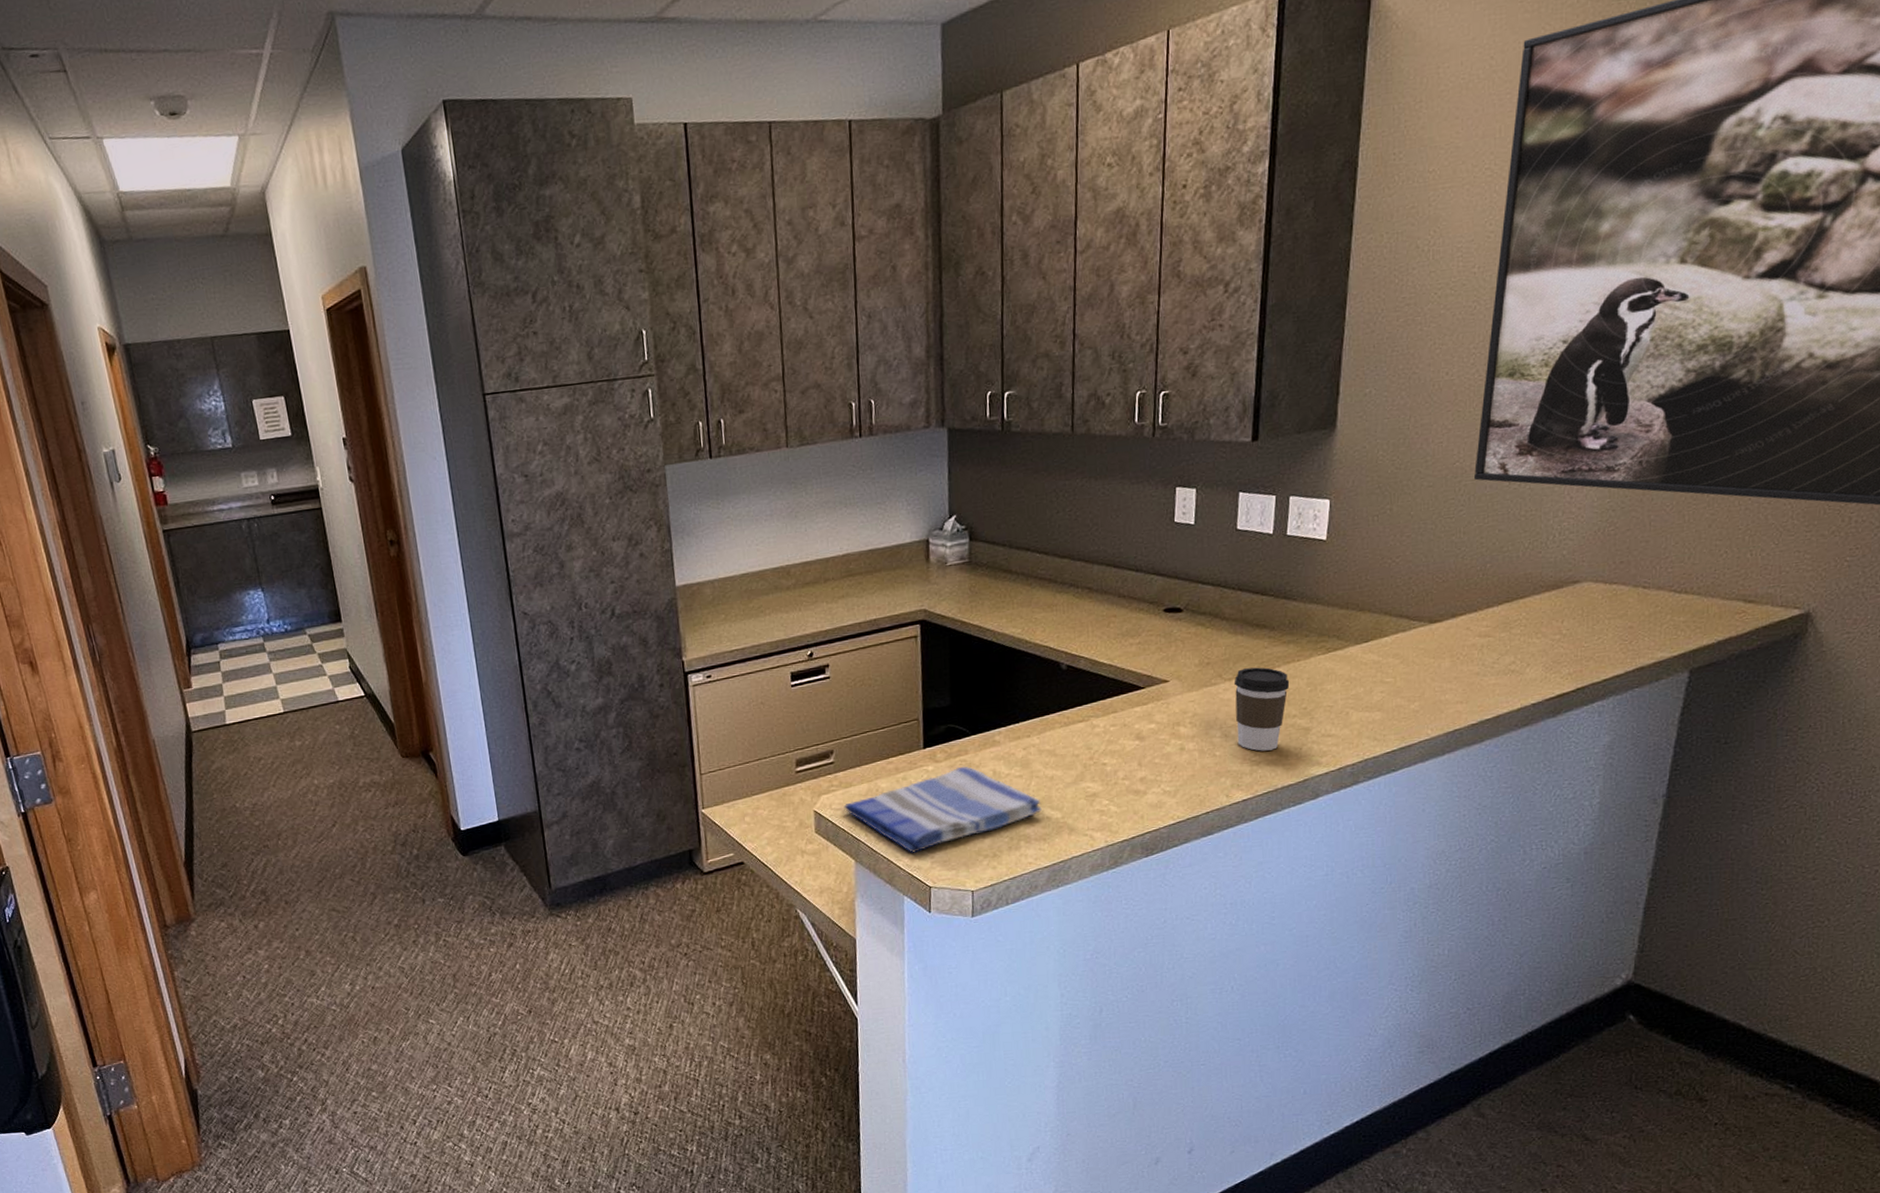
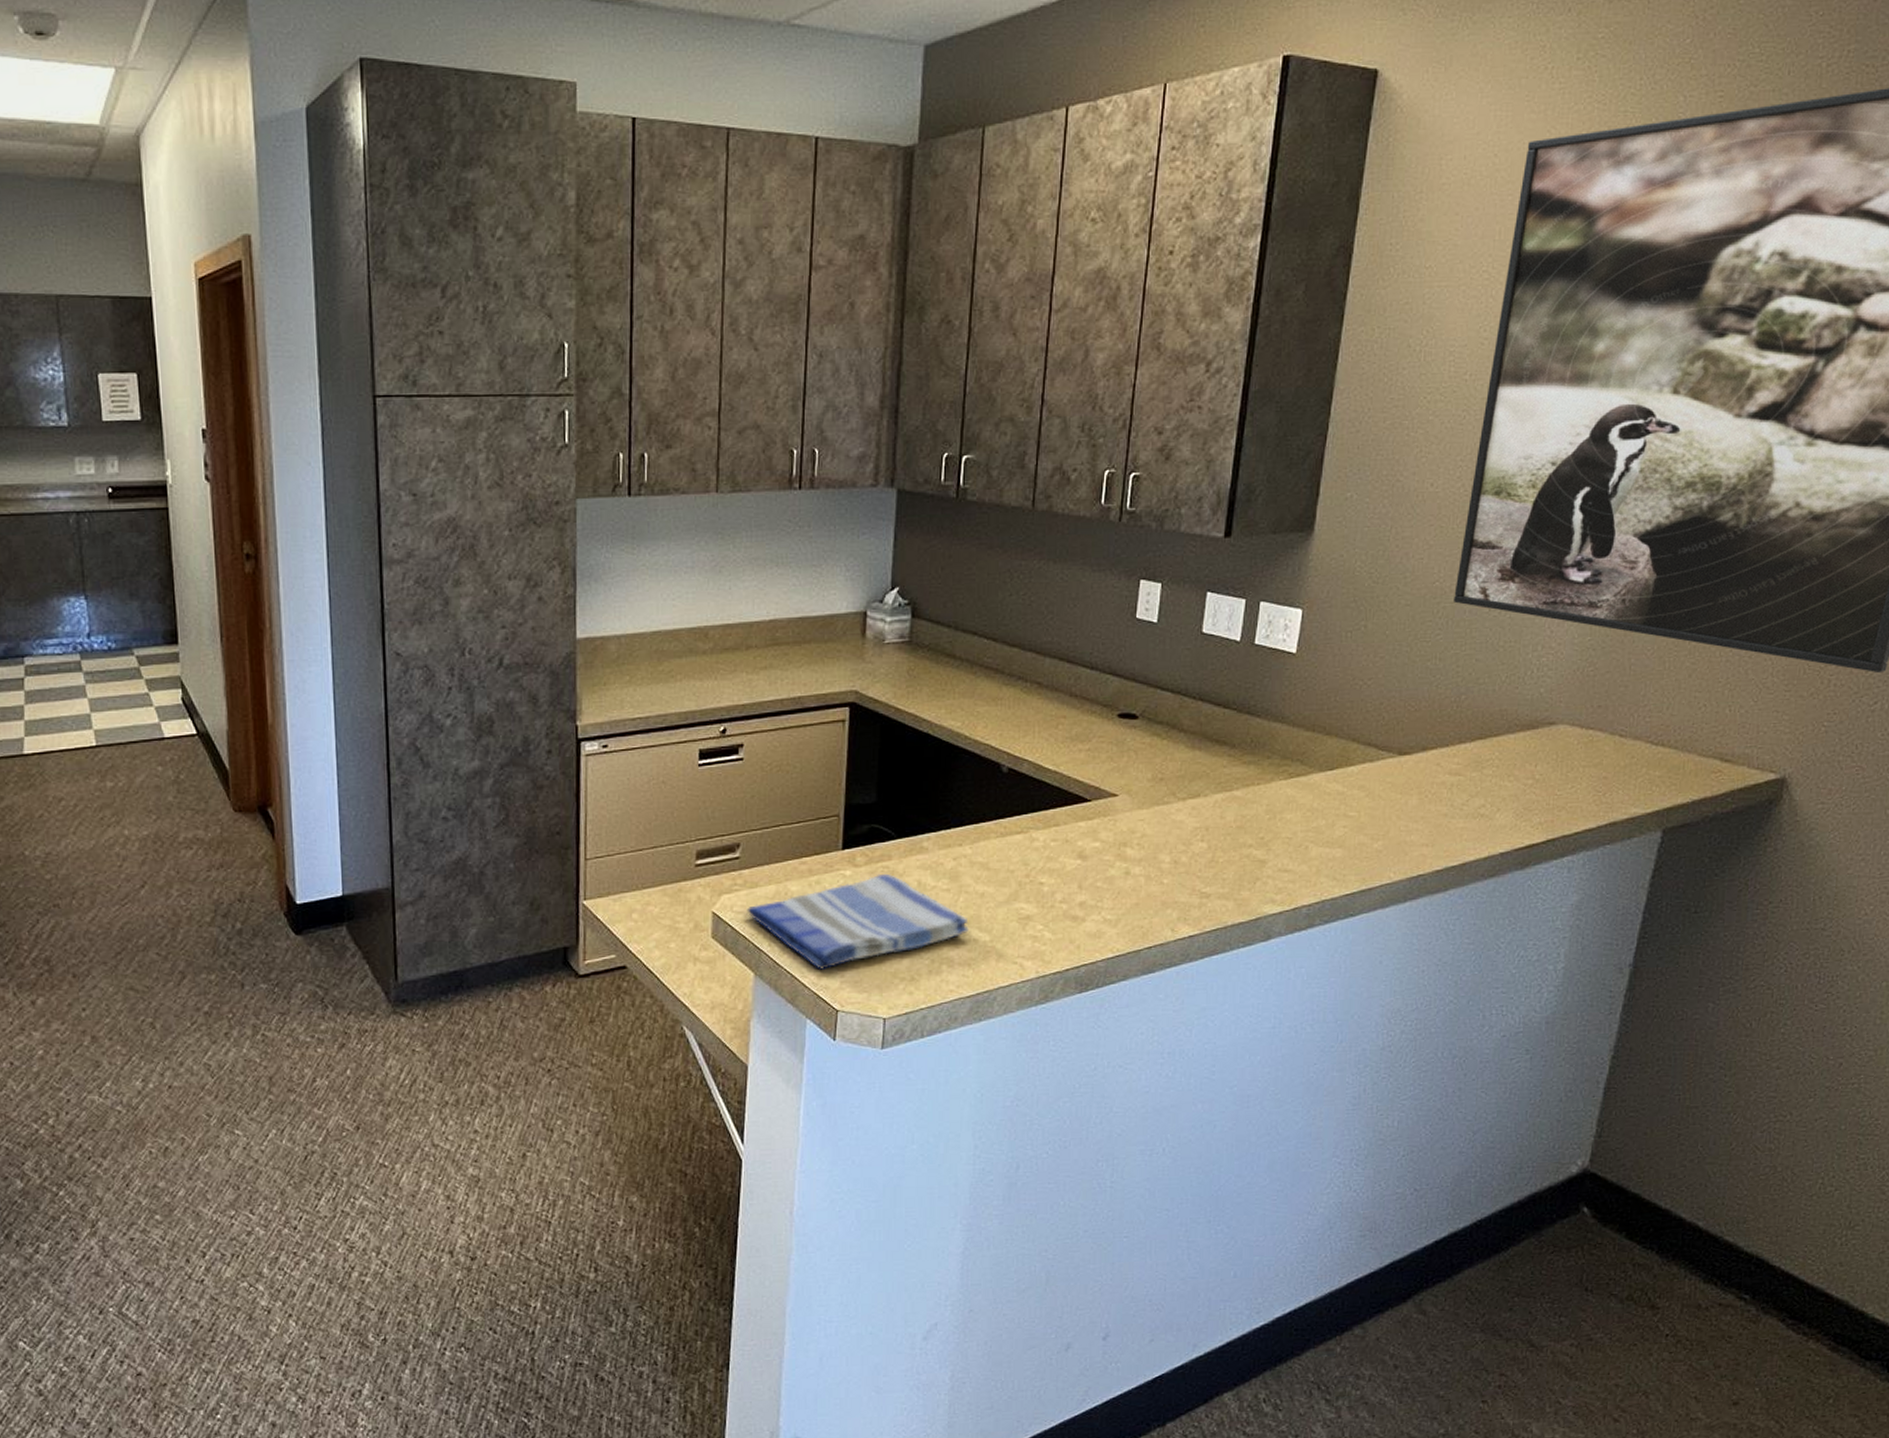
coffee cup: present [1234,667,1290,751] -> none [1187,788,1248,883]

